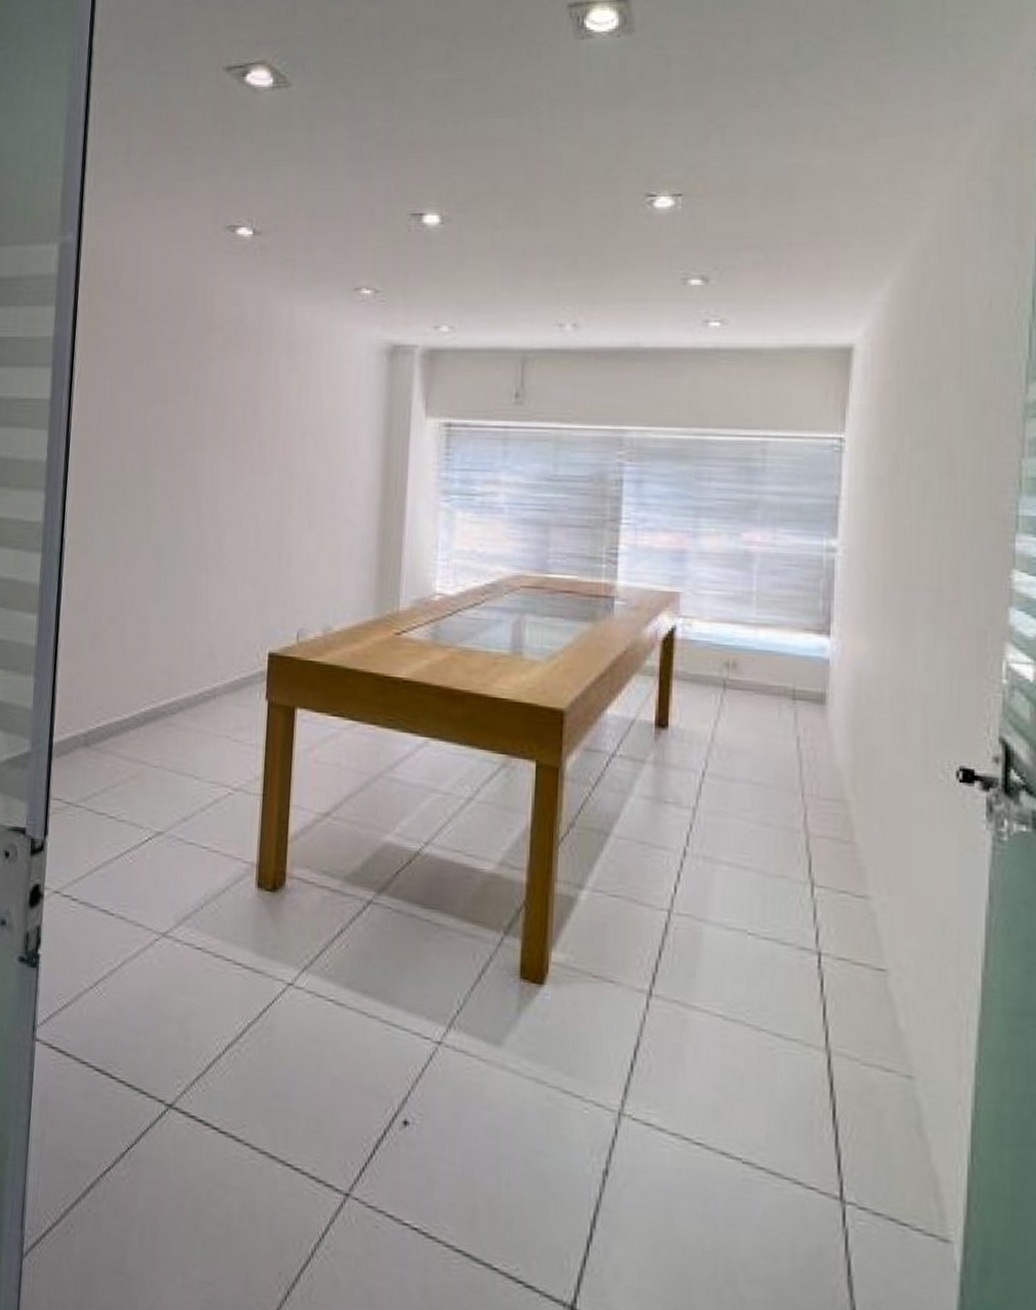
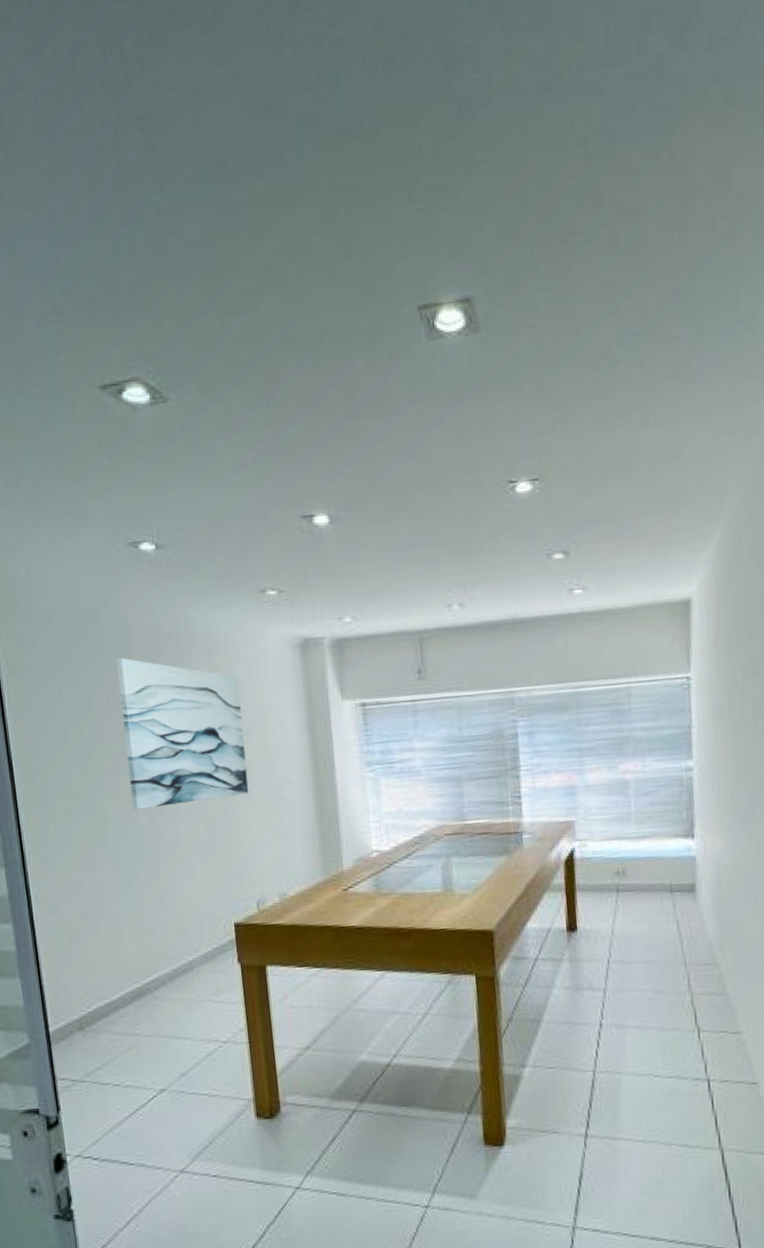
wall art: none [182,345,317,510] -> present [116,658,249,810]

